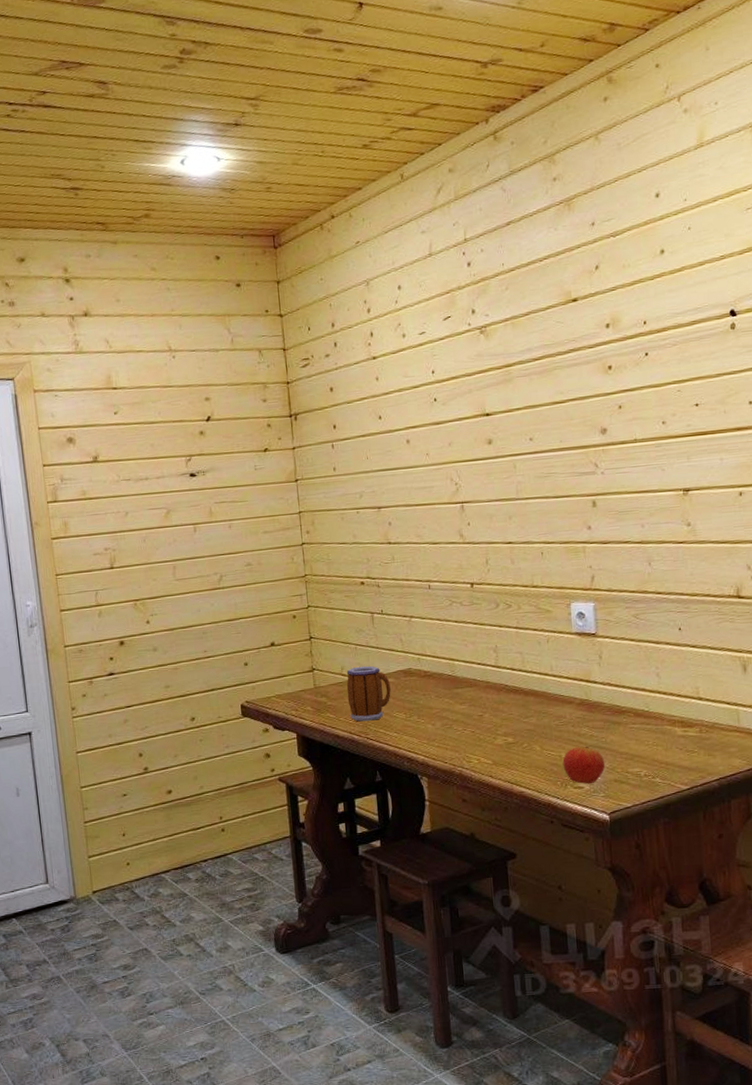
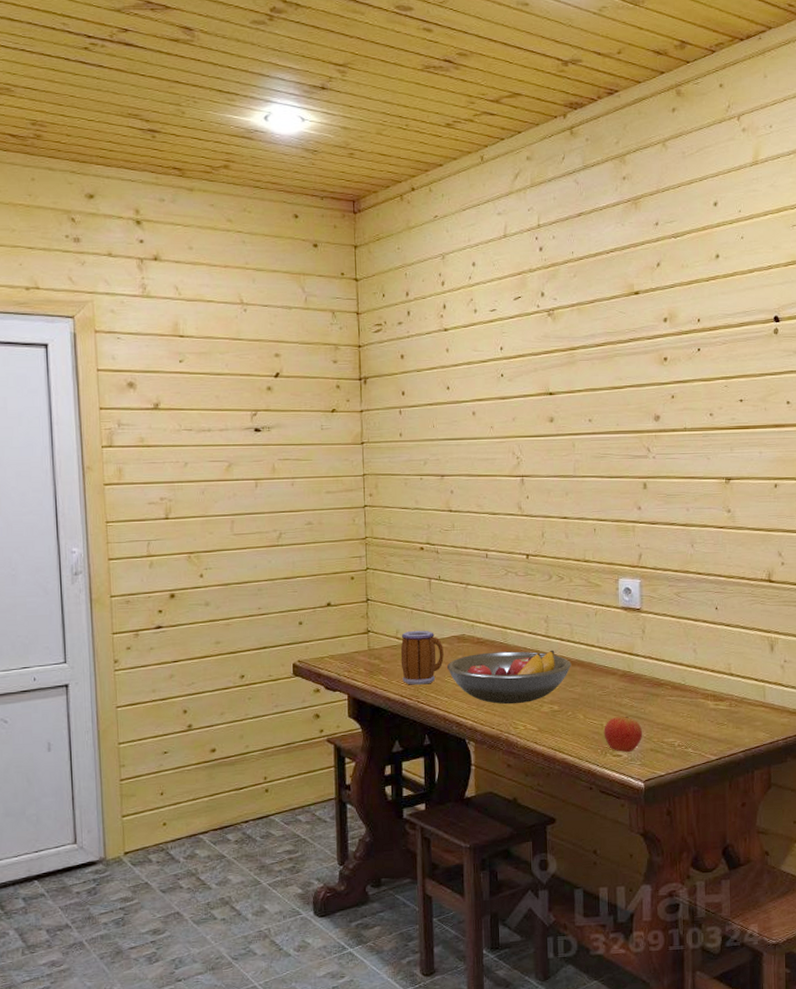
fruit bowl: none [394,680,525,738] -> present [446,650,572,705]

